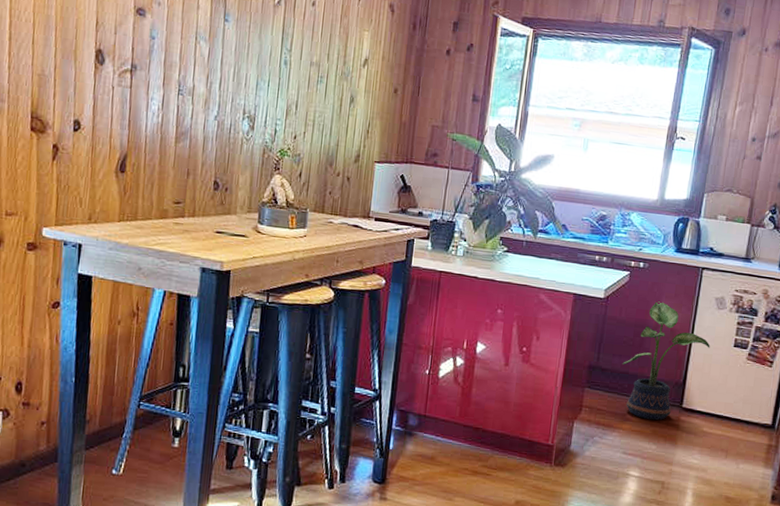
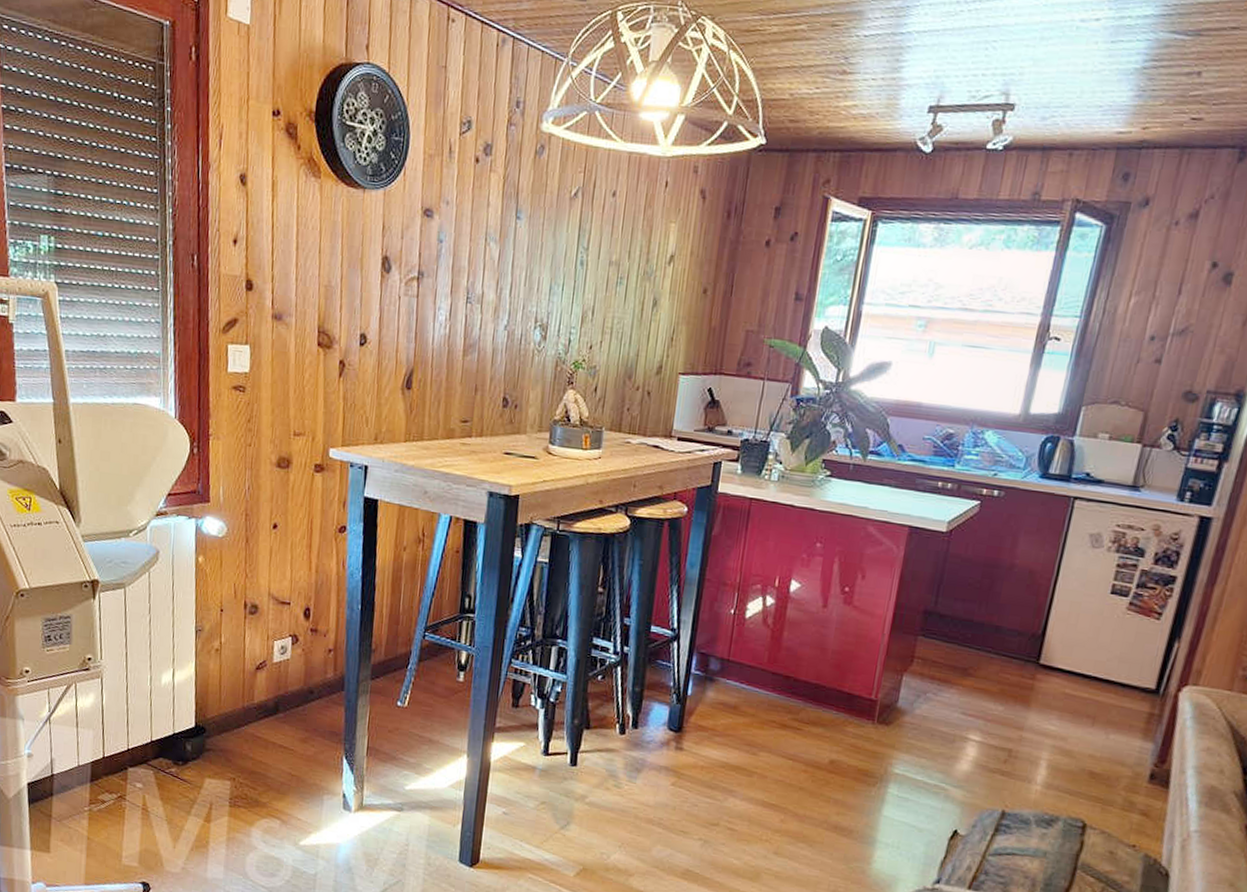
potted plant: present [622,301,710,421] -> none [965,537,1080,678]

